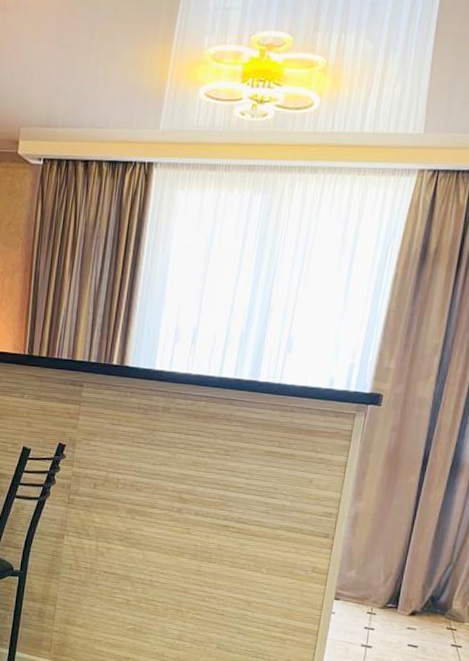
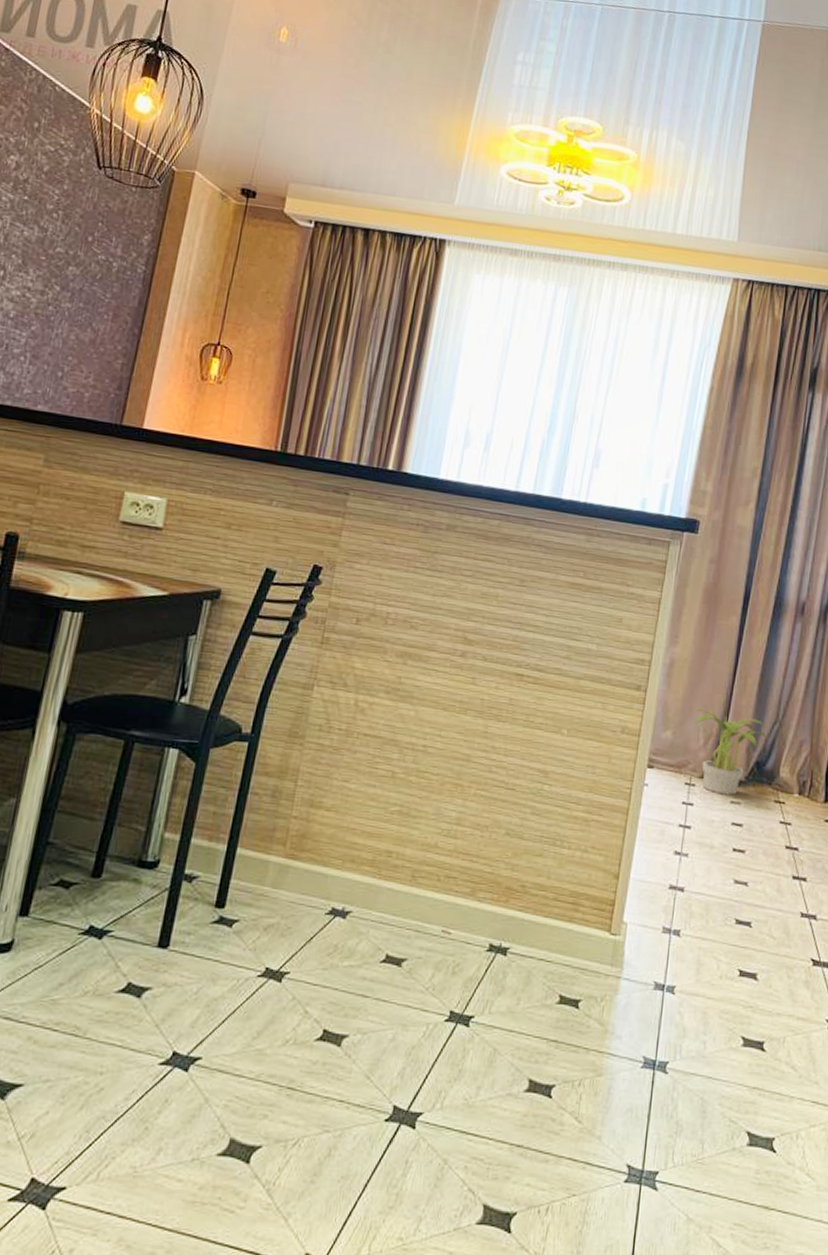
potted plant: none [374,552,443,623] -> present [692,708,769,795]

